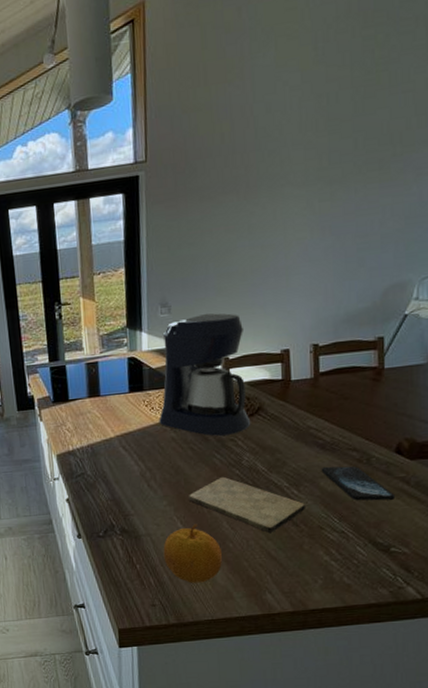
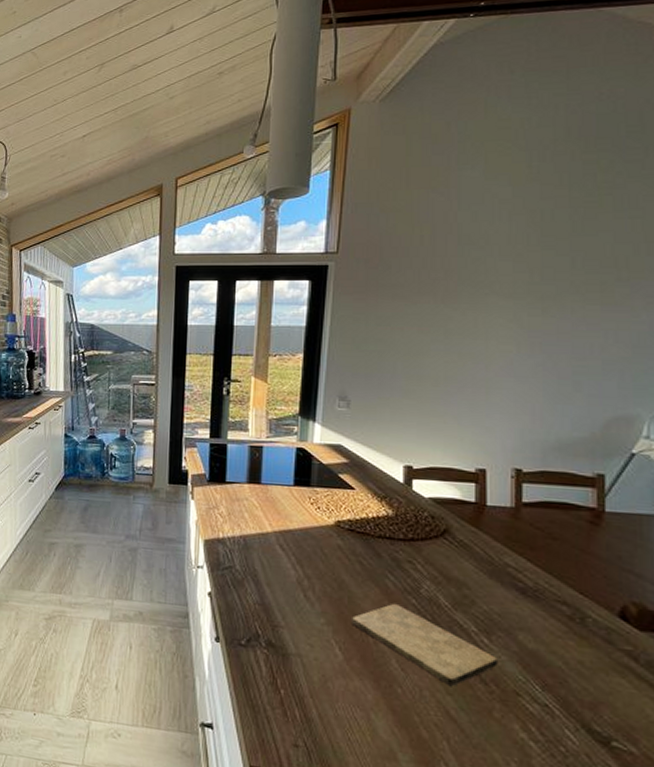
coffee maker: present [159,313,251,436] -> none [324,414,435,556]
fruit: present [163,524,222,583] -> none [314,654,387,731]
smartphone: present [322,466,396,501] -> none [521,616,619,678]

